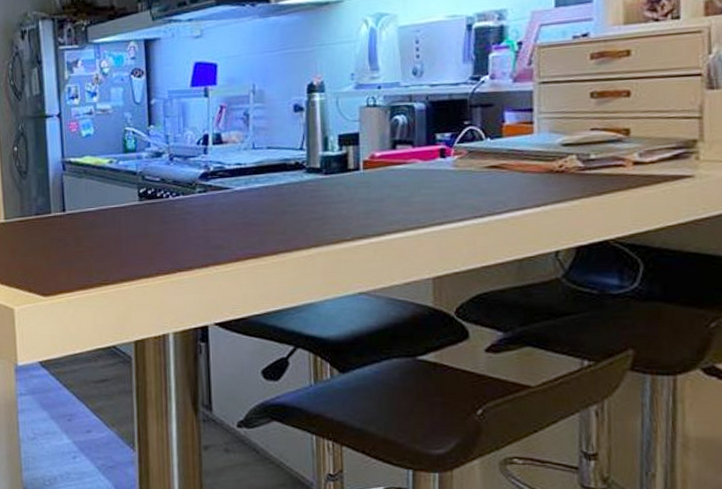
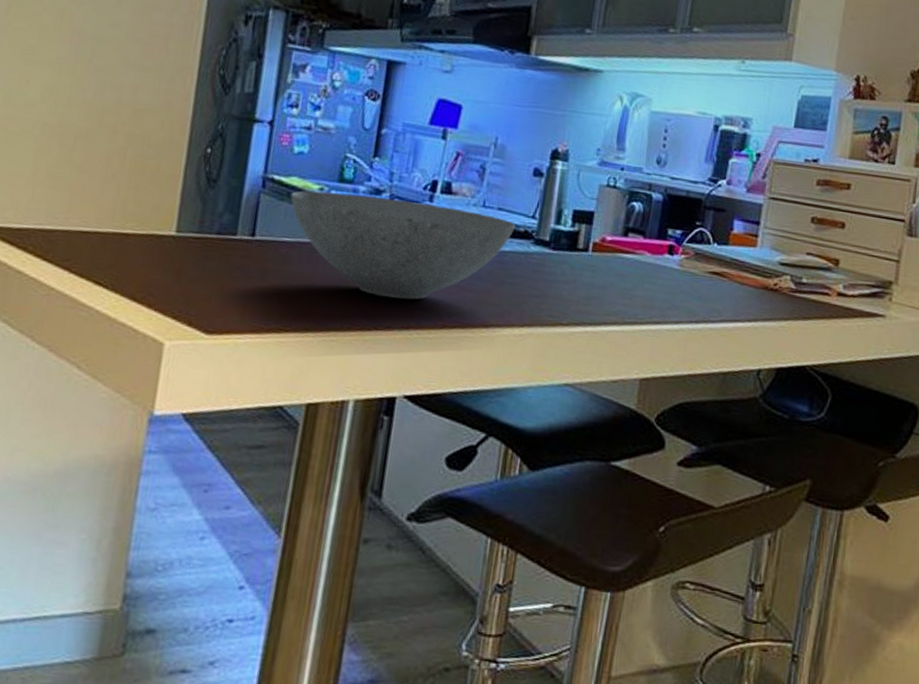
bowl: none [87,155,286,243] -> present [290,191,516,300]

